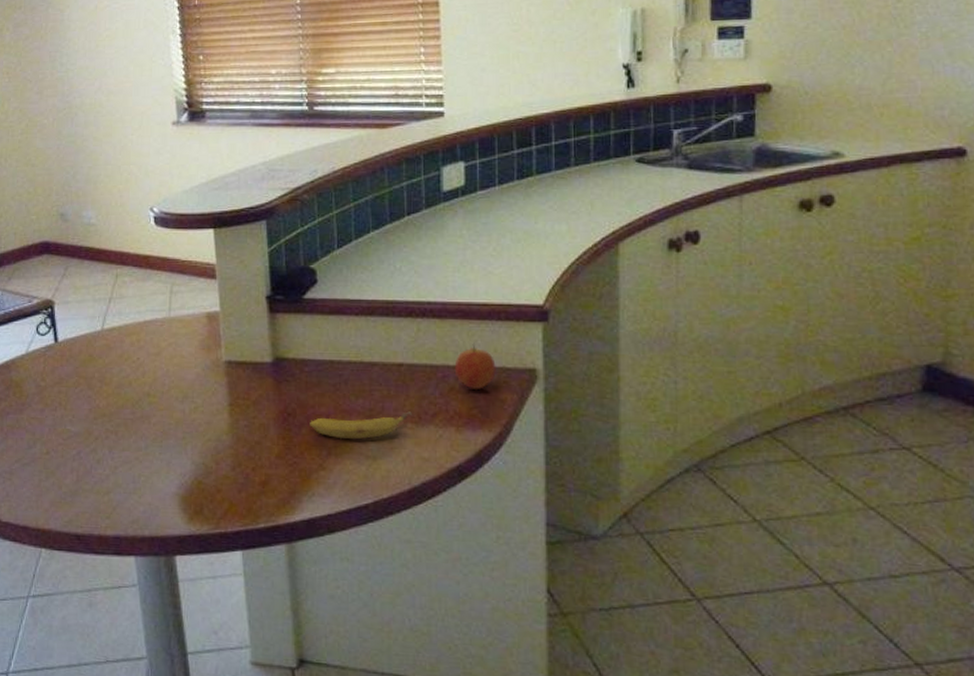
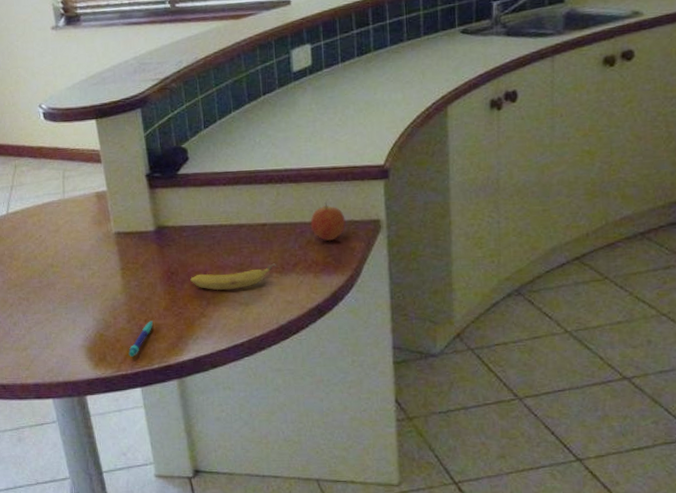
pen: none [230,469,262,512] -> present [128,320,153,357]

